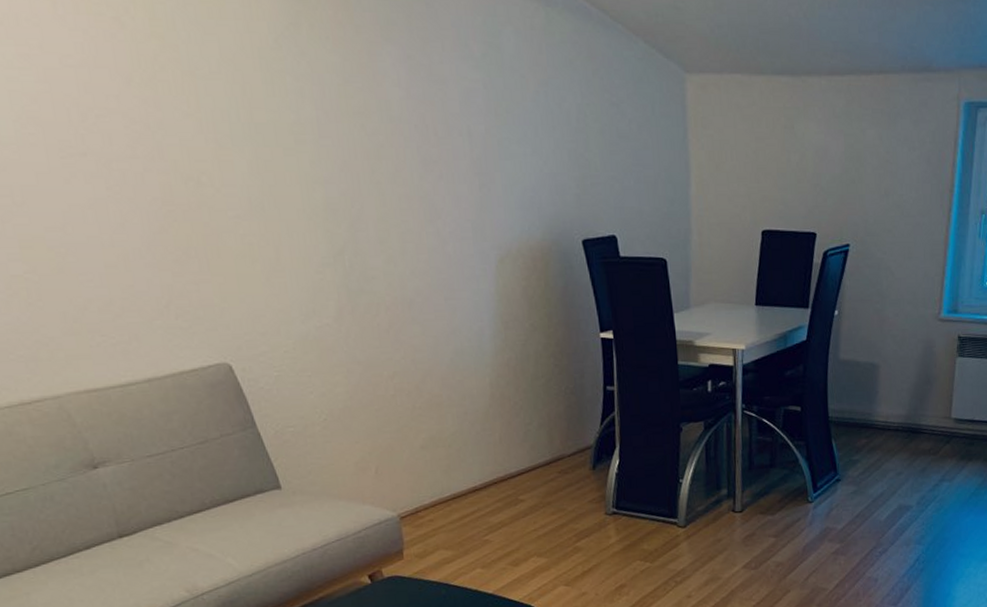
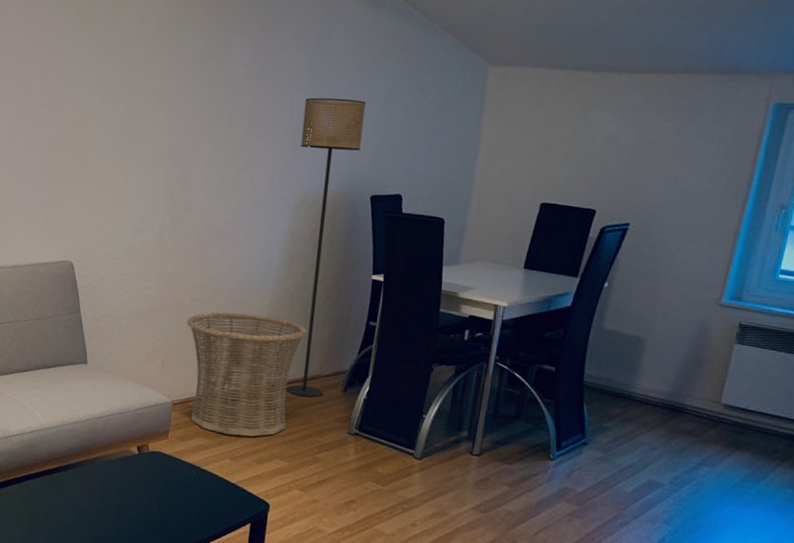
basket: none [396,396,539,541] -> present [187,312,307,437]
floor lamp: none [484,123,571,483] -> present [285,97,366,398]

